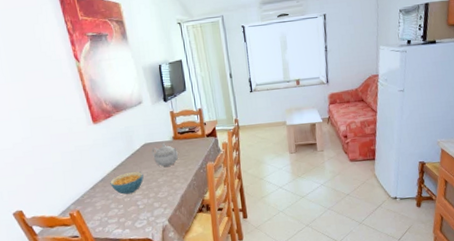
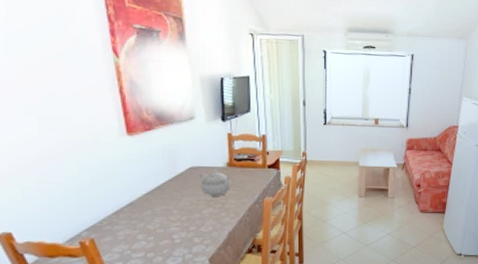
cereal bowl: present [110,171,144,195] -> none [140,198,185,224]

